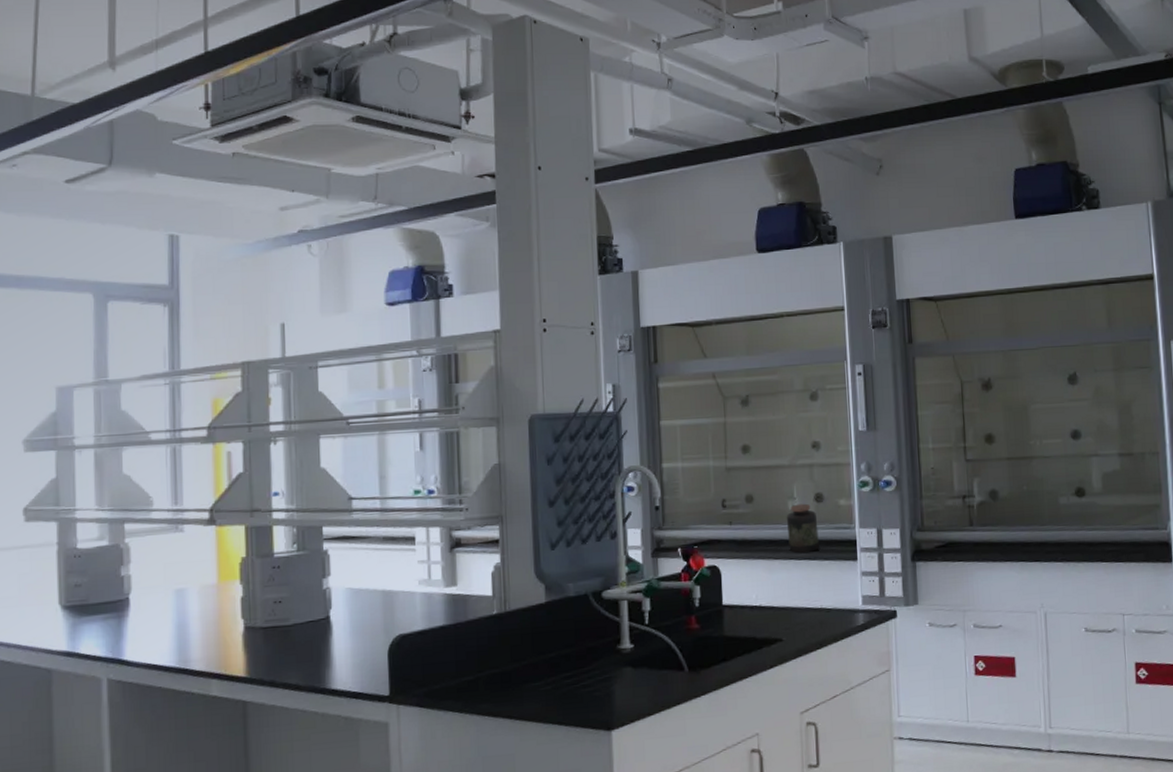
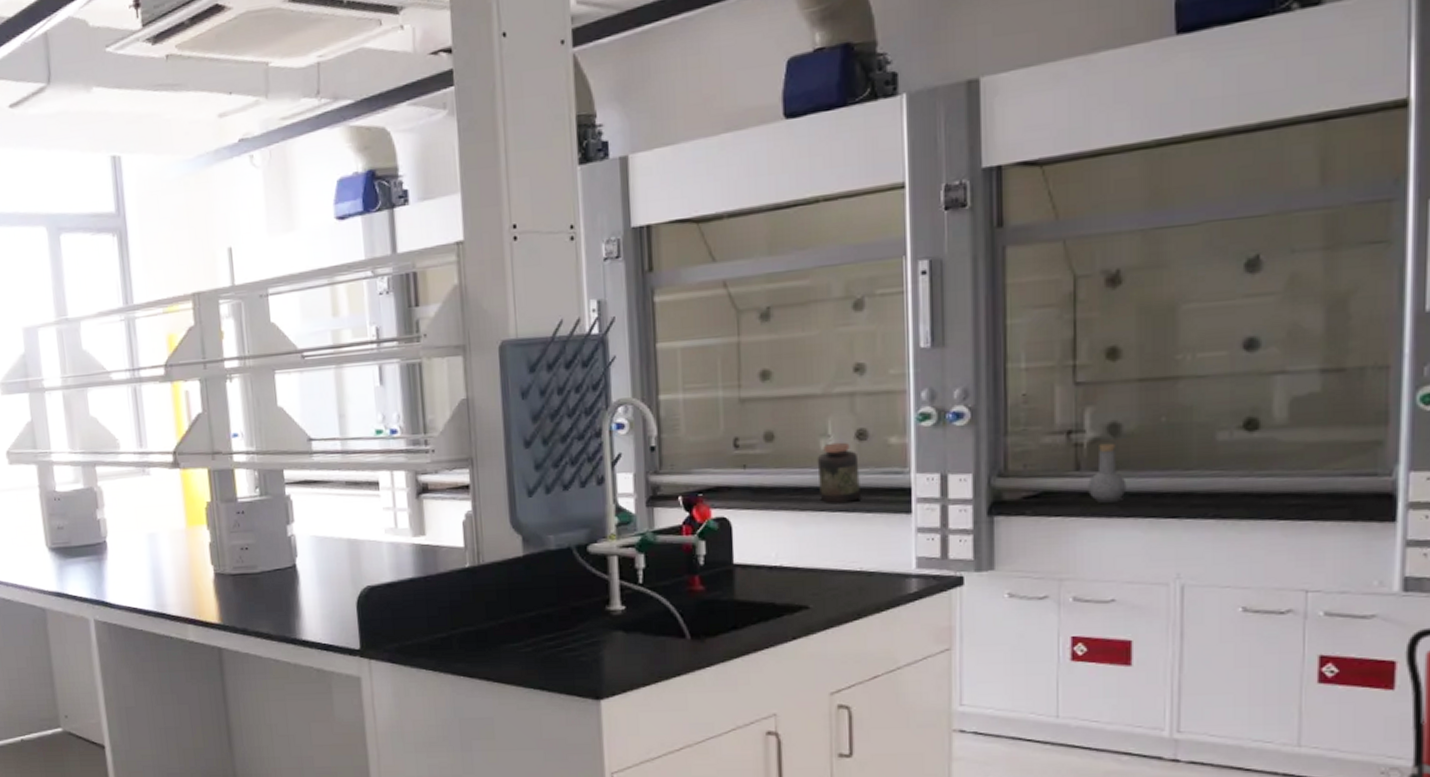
flask: none [979,505,1005,552] -> present [1088,443,1127,504]

